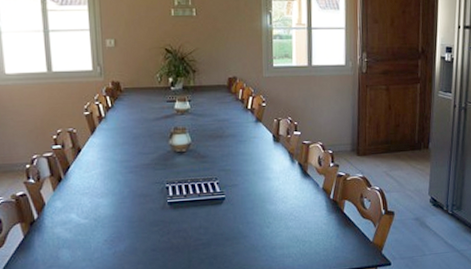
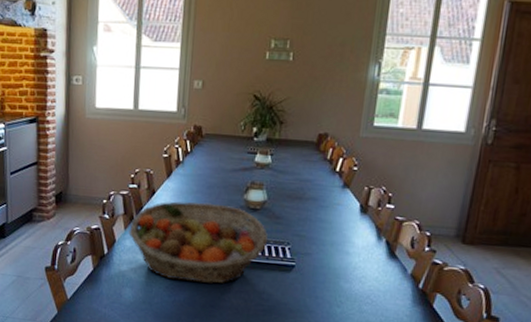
fruit basket: none [58,152,198,232] -> present [128,201,269,284]

